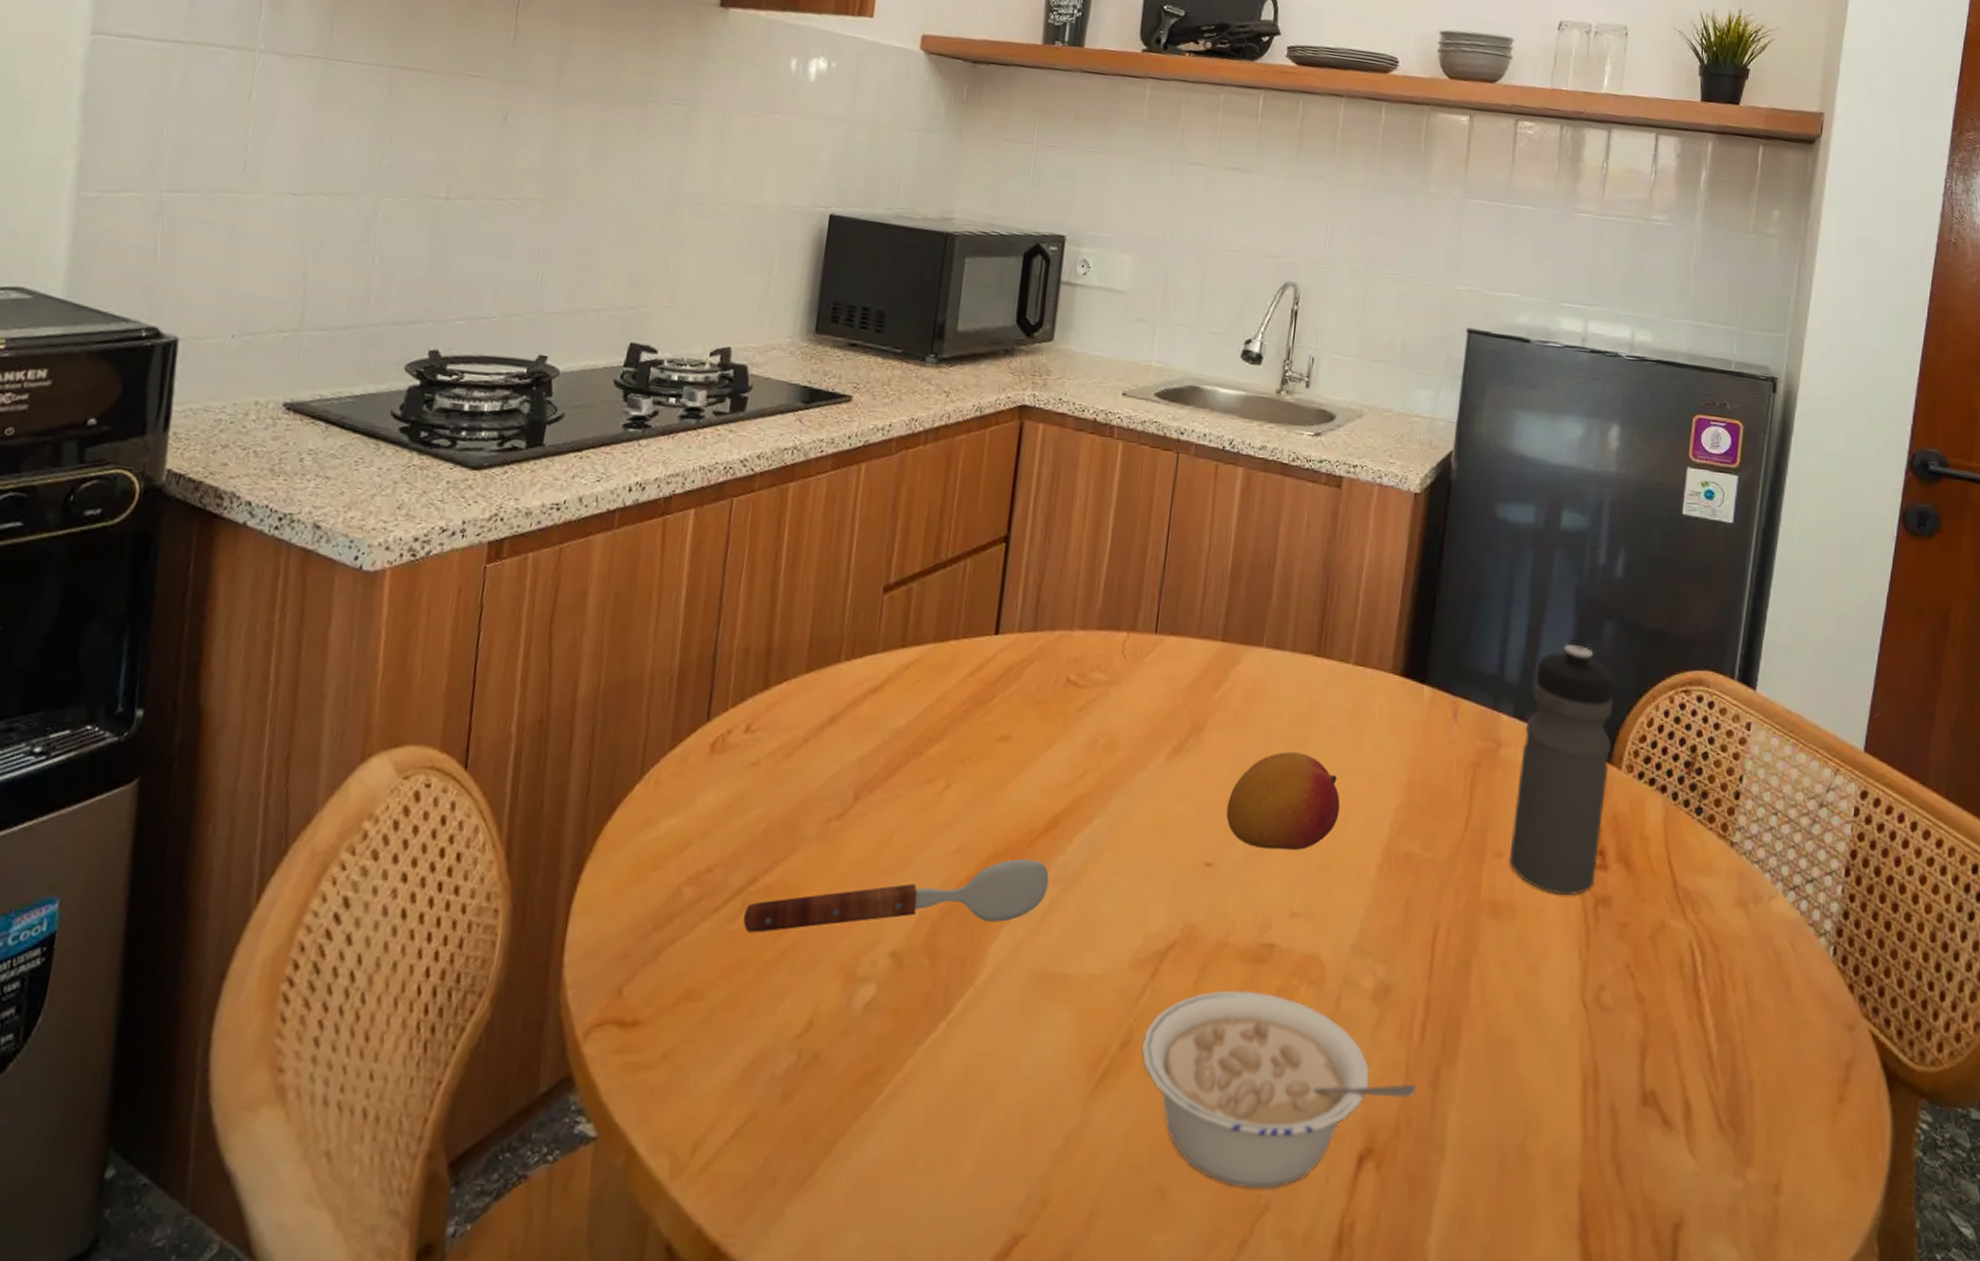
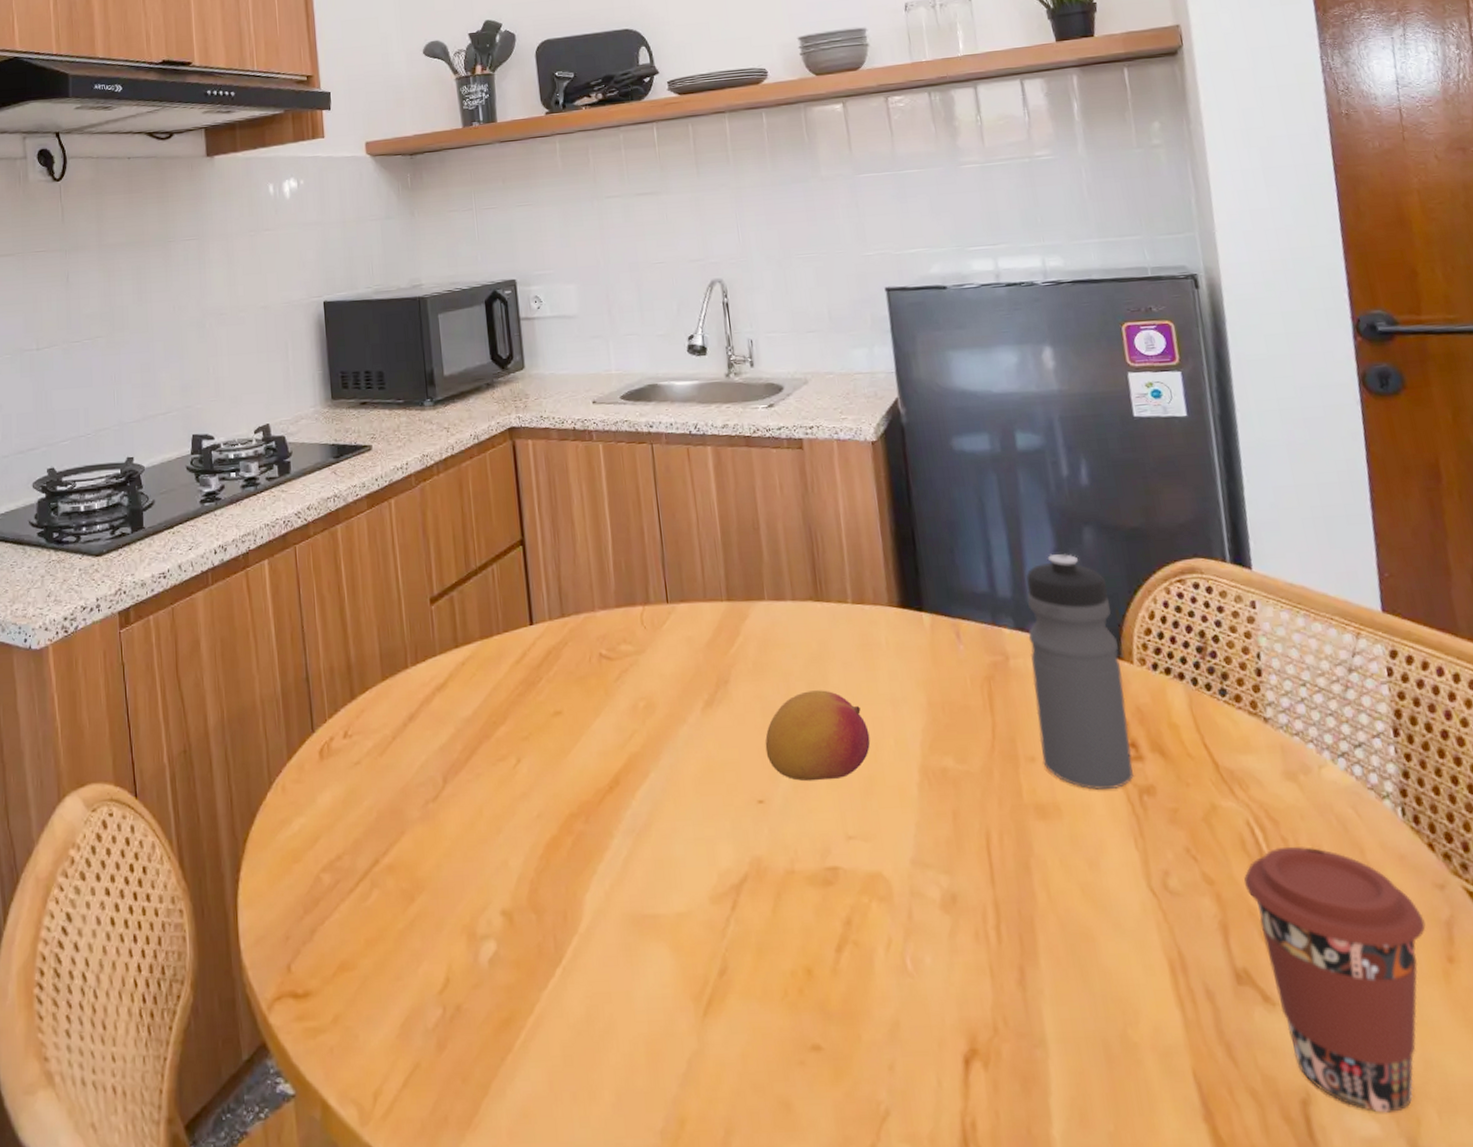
soupspoon: present [742,858,1049,933] -> none [374,815,623,907]
legume: present [1141,990,1417,1189] -> none [737,912,1006,1097]
coffee cup: none [1672,973,1828,1243] -> present [1243,846,1426,1113]

